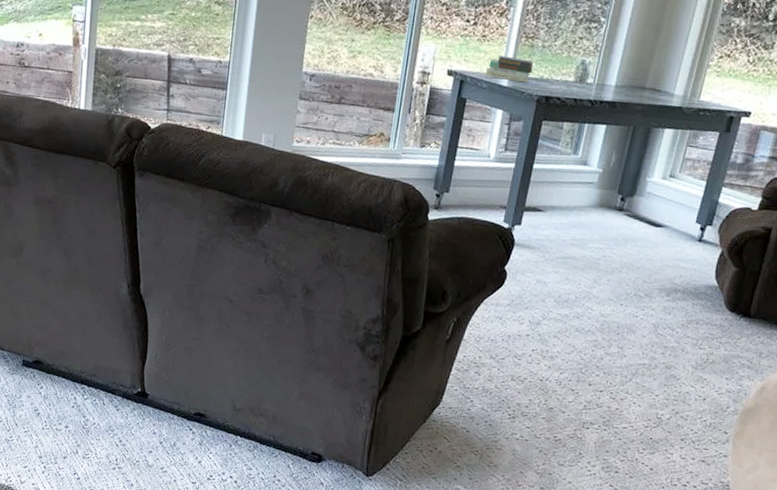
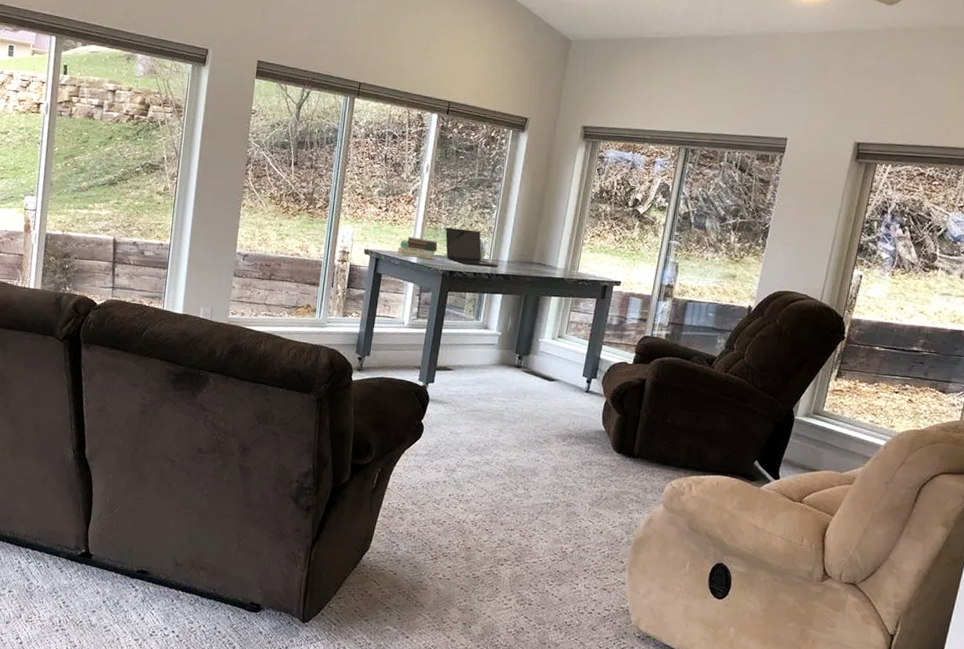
laptop: none [542,45,604,93] -> present [445,227,498,268]

